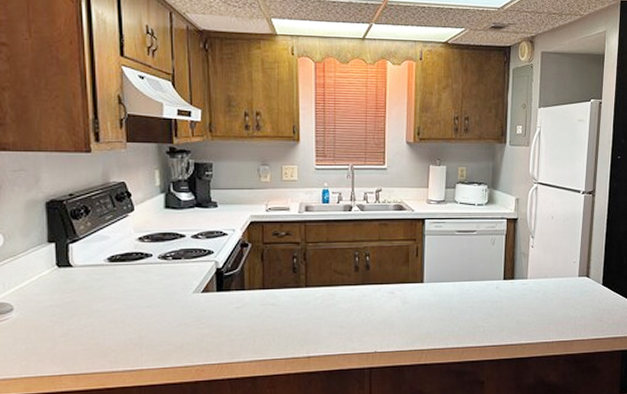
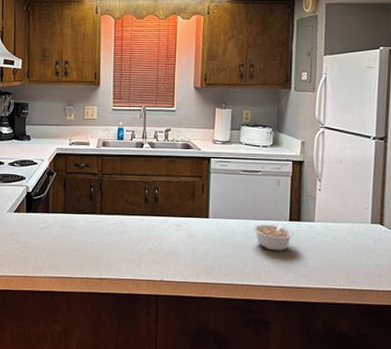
legume: none [468,279,509,311] -> present [253,220,295,251]

